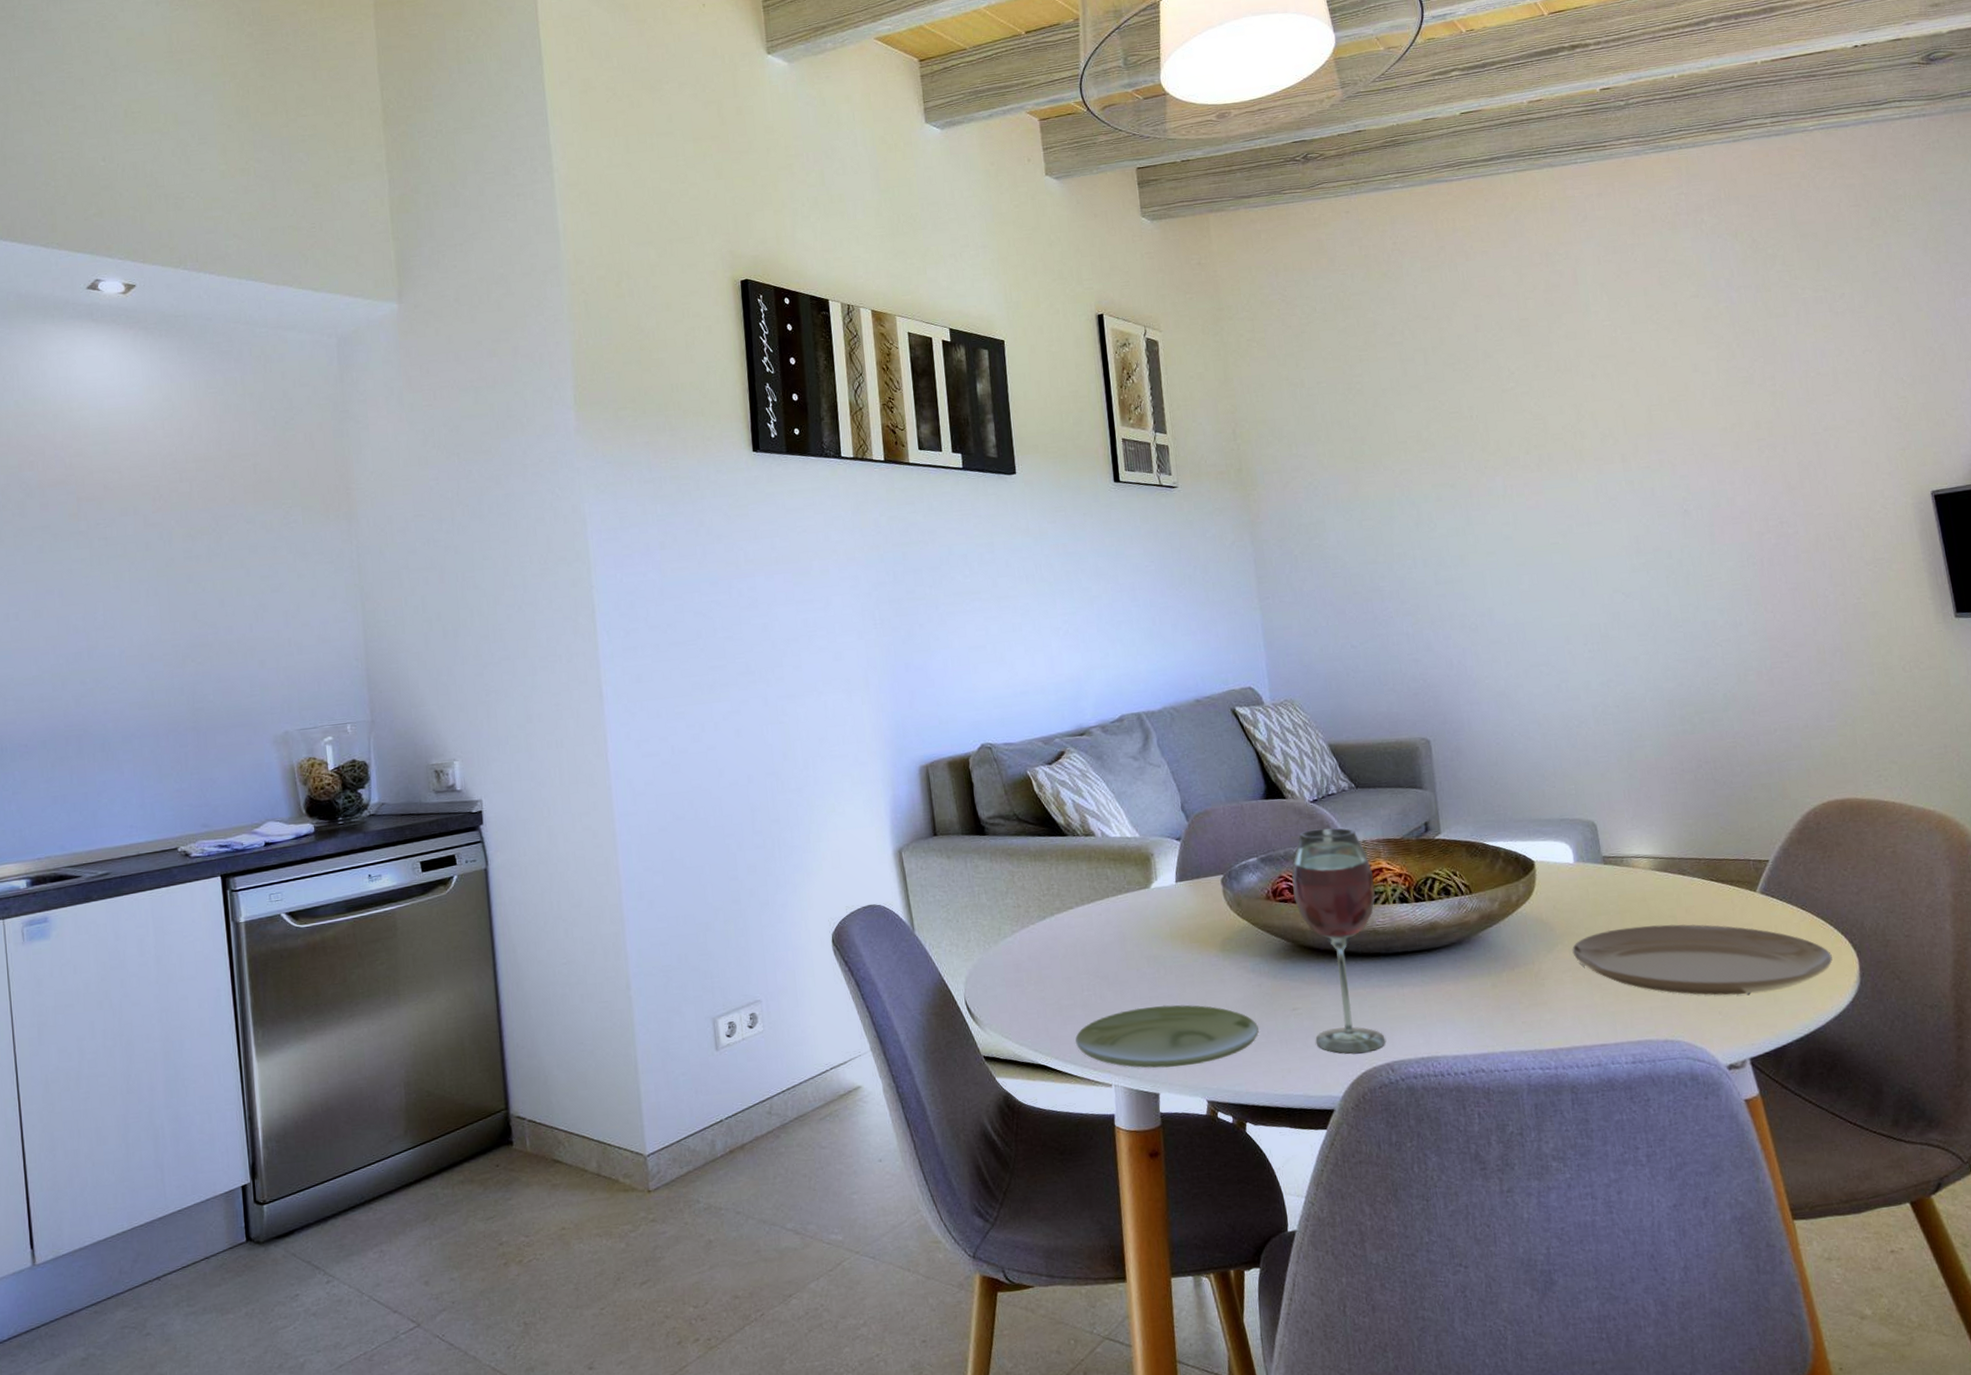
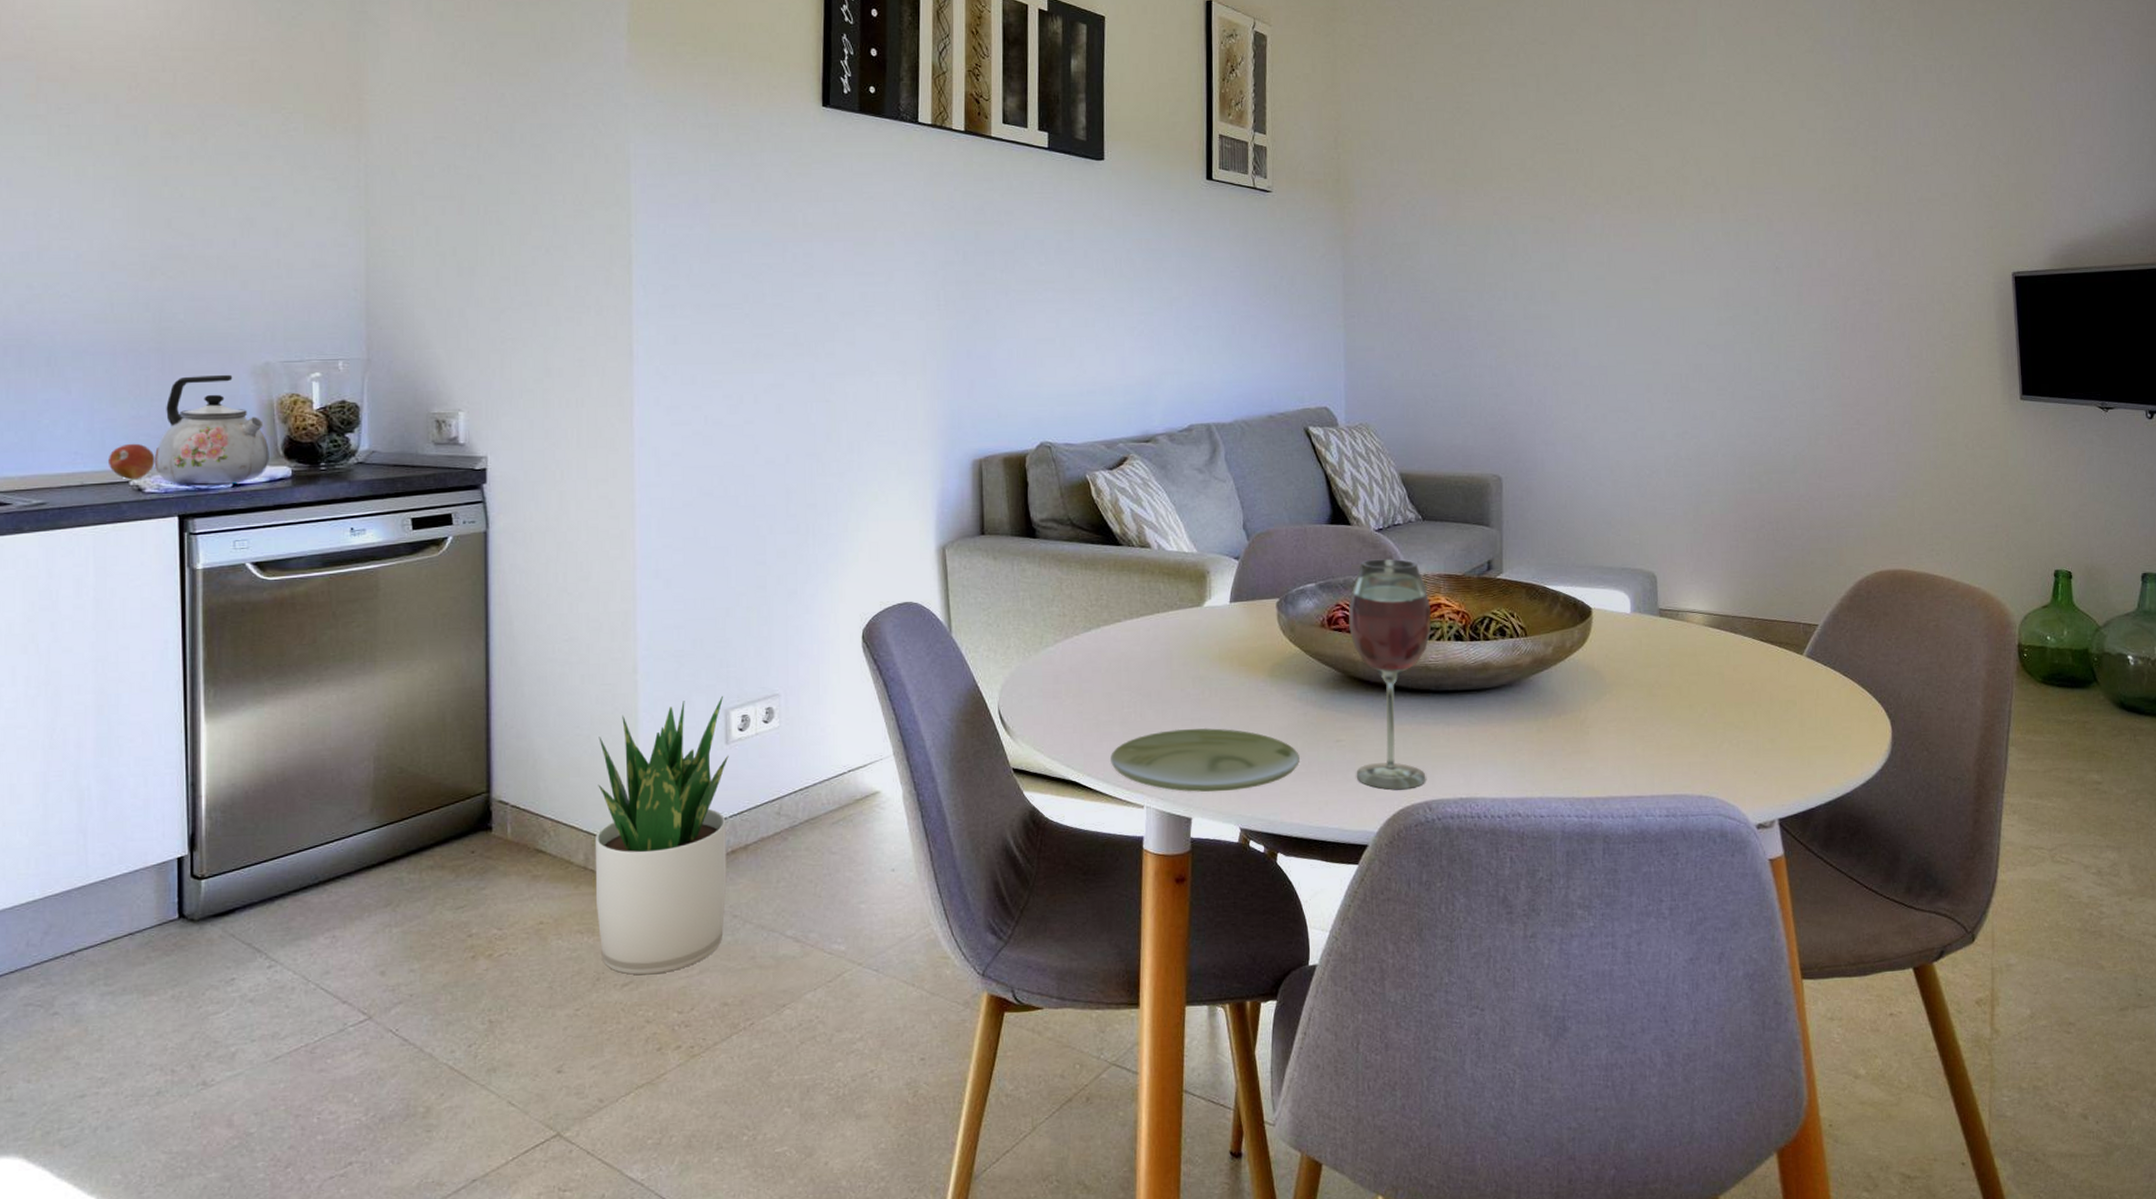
fruit: none [158,813,198,847] -> present [107,443,155,480]
kettle: none [197,745,295,848] -> present [154,374,269,486]
planter: none [601,1005,729,1274] -> present [594,695,729,976]
plate: present [1572,924,1833,995] -> none [1619,681,1867,756]

